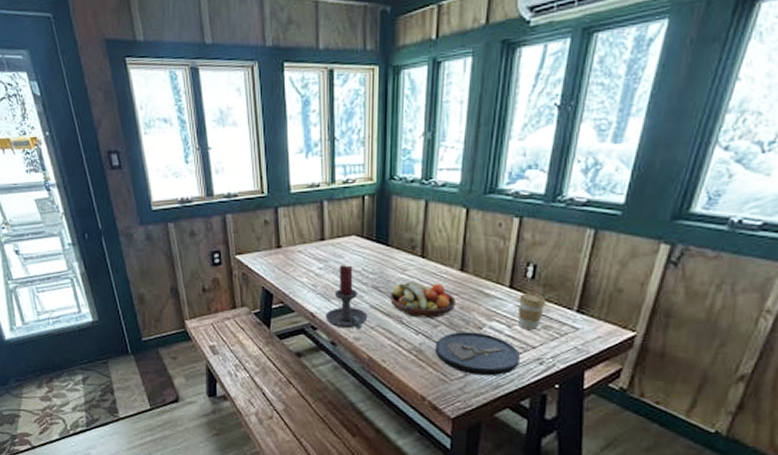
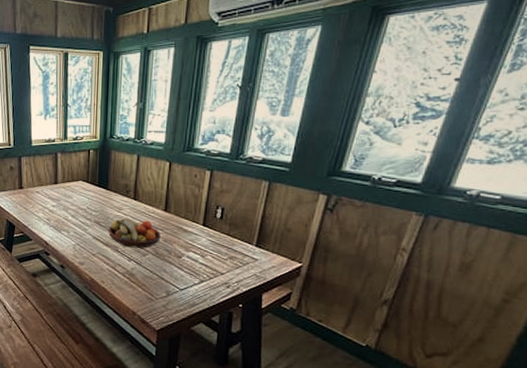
candle holder: present [325,265,368,330] -> none [57,204,91,257]
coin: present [435,332,520,376] -> none [143,260,211,297]
coffee cup: present [518,292,546,329] -> none [210,229,232,259]

